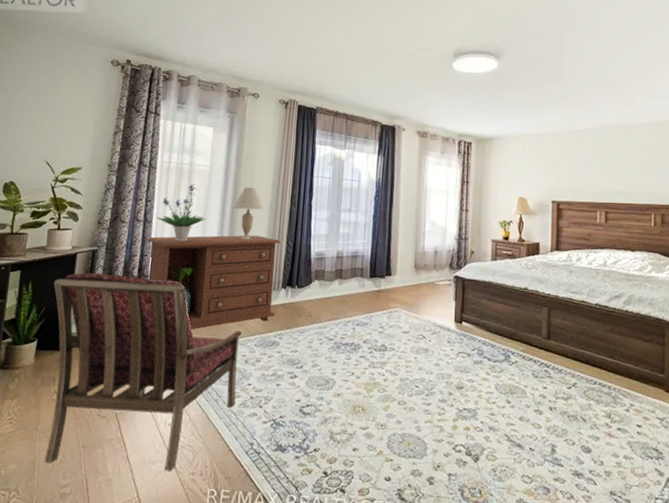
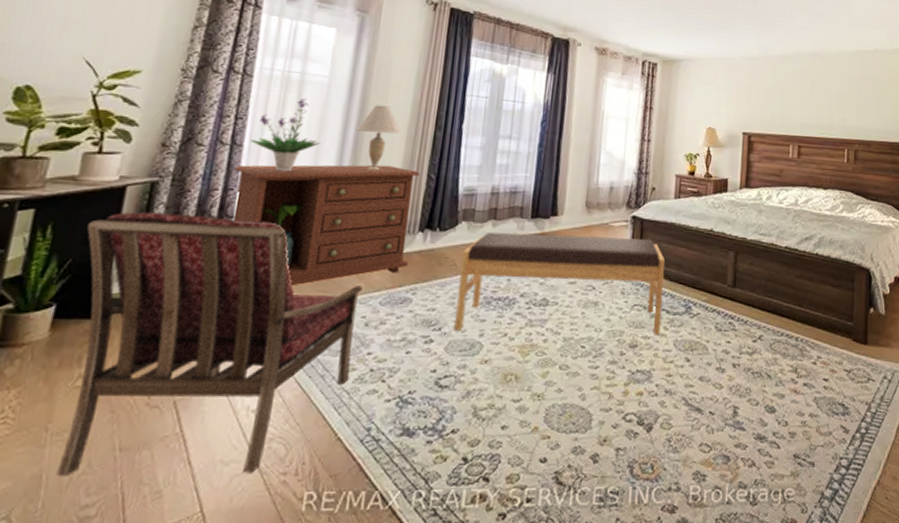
bench: none [312,289,485,379] -> present [454,232,665,335]

